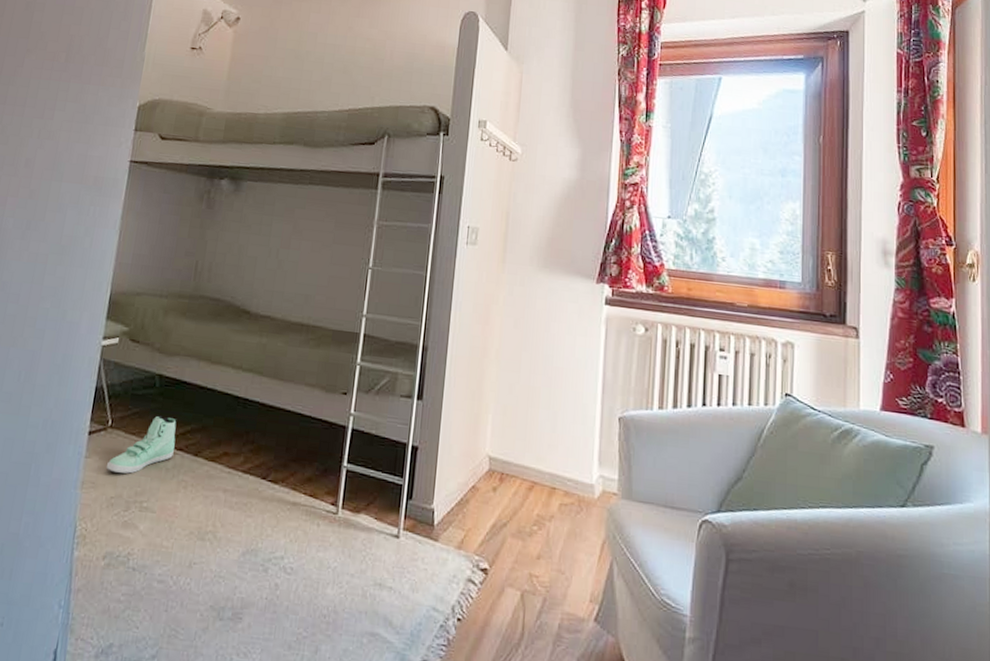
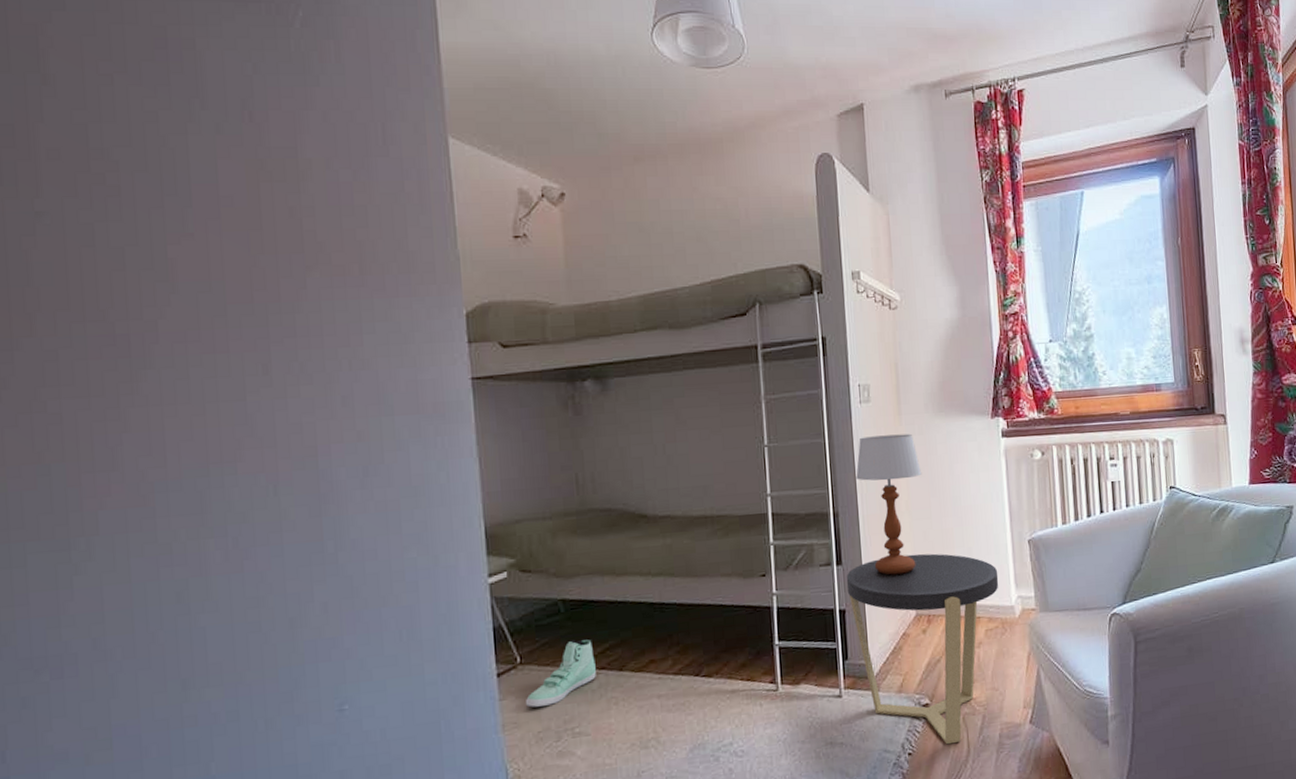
side table: none [423,402,582,622] -> present [846,553,999,745]
table lamp: none [451,277,518,424] -> present [856,433,922,575]

